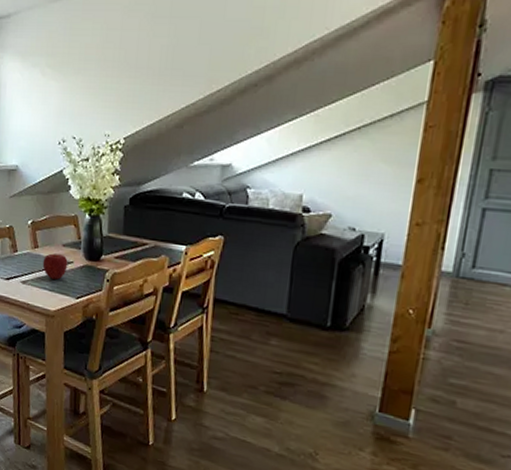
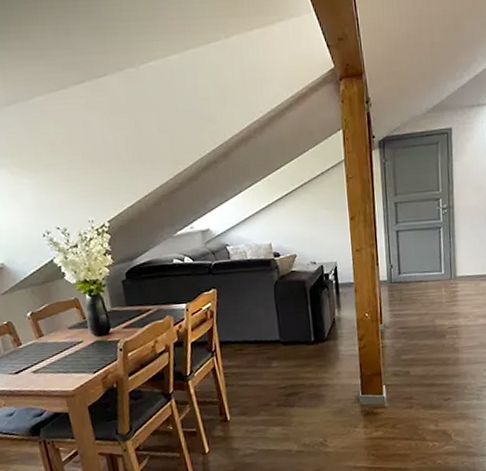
apple: present [42,253,68,280] -> none [51,337,78,362]

